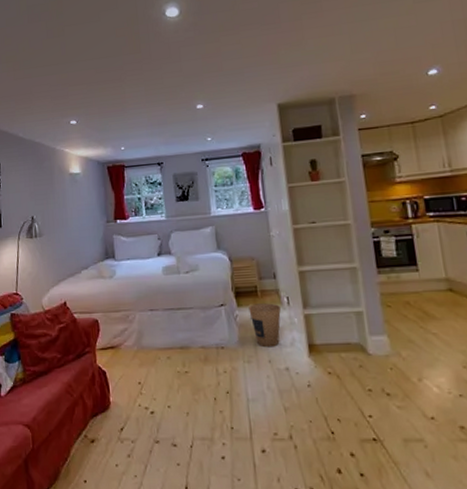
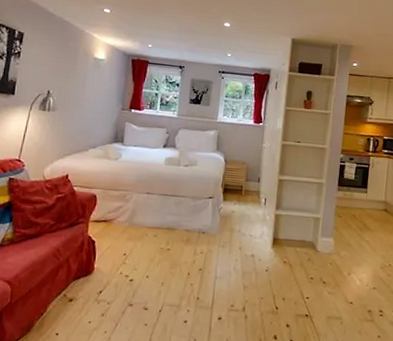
trash can: present [248,303,281,348] -> none [232,200,258,237]

